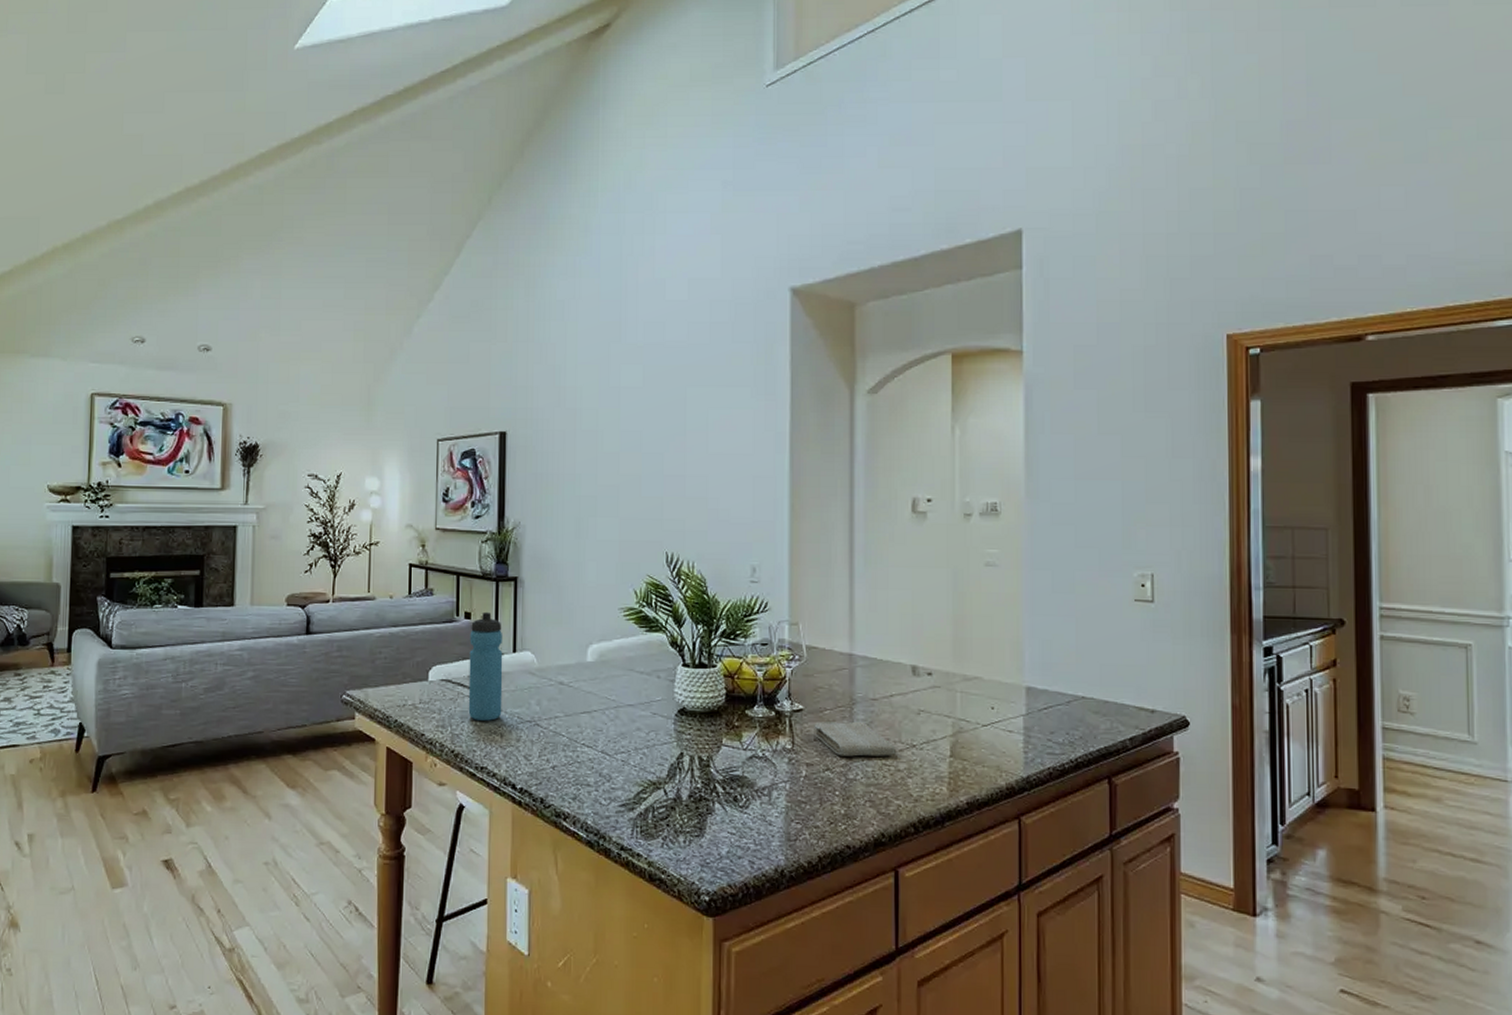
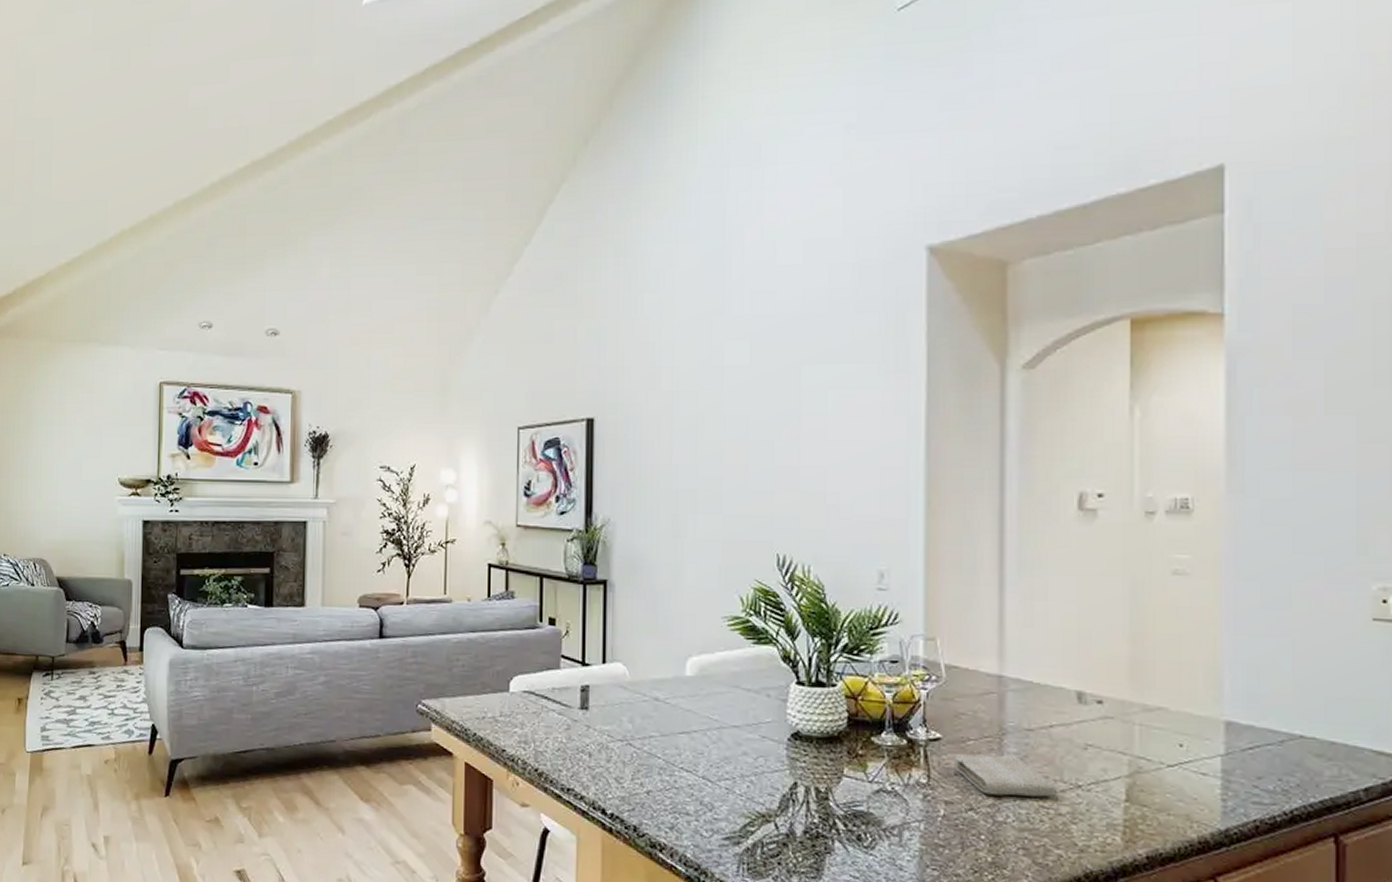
water bottle: present [468,612,503,721] -> none [553,618,591,738]

